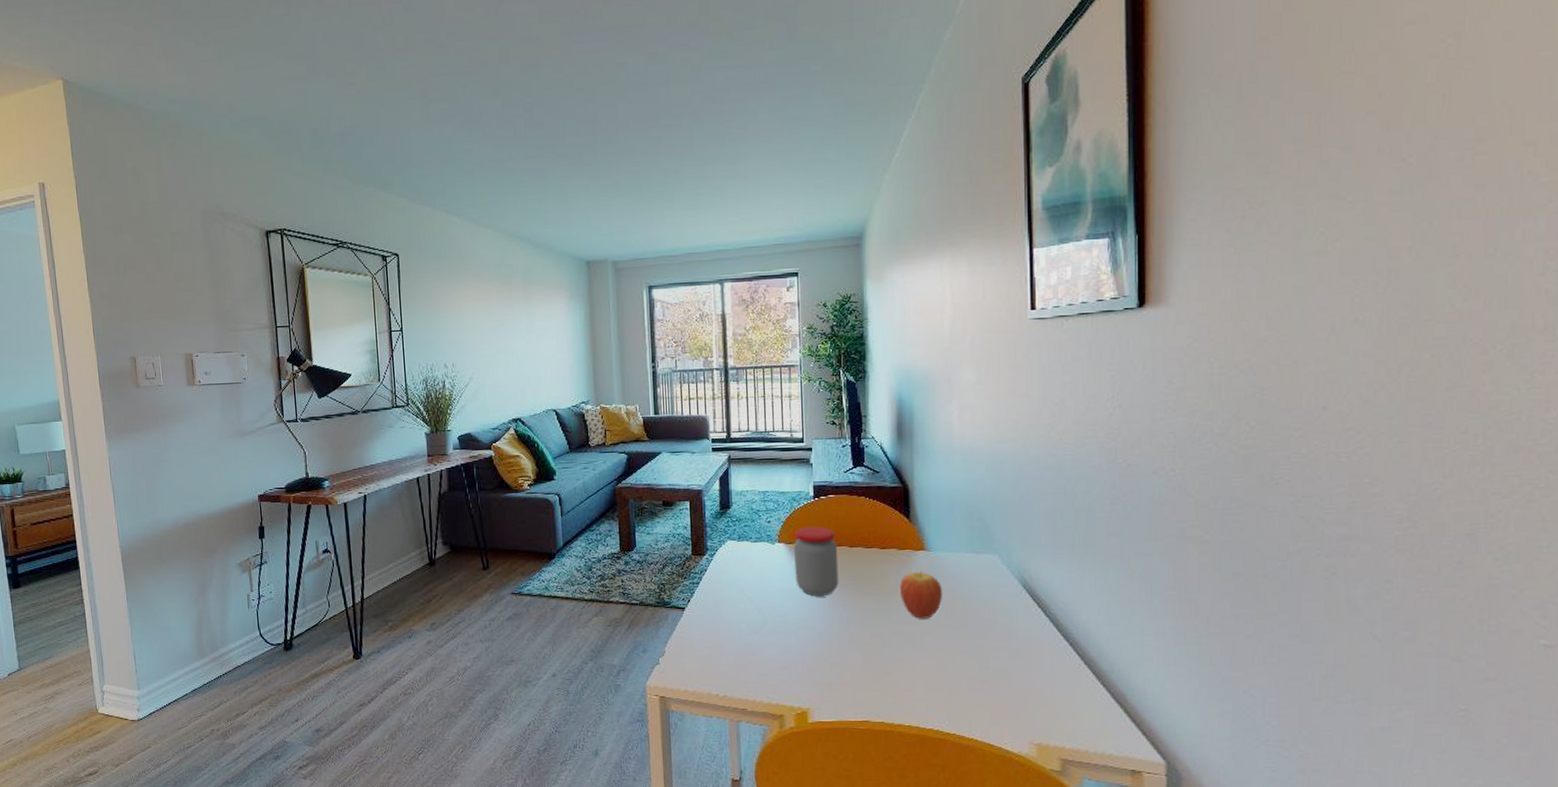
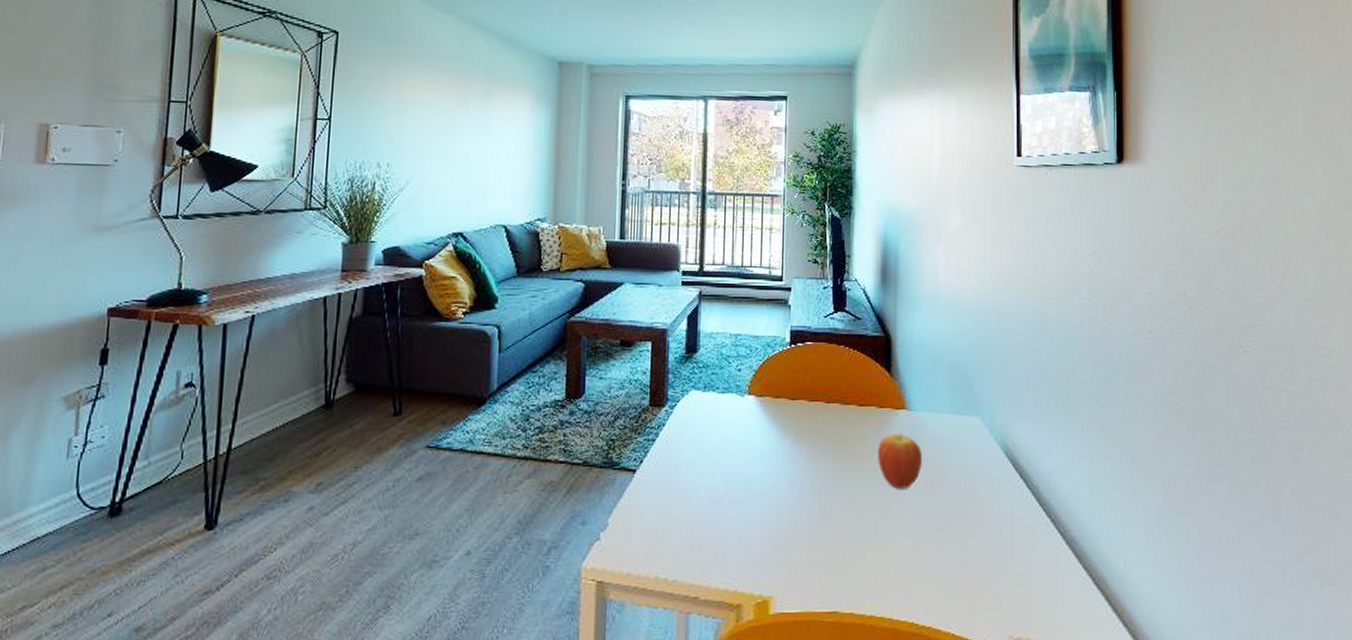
jar: present [794,527,839,597] -> none [764,378,813,460]

